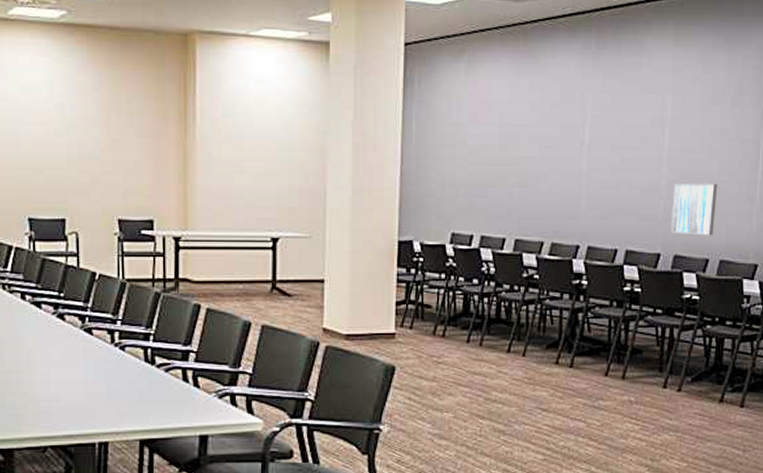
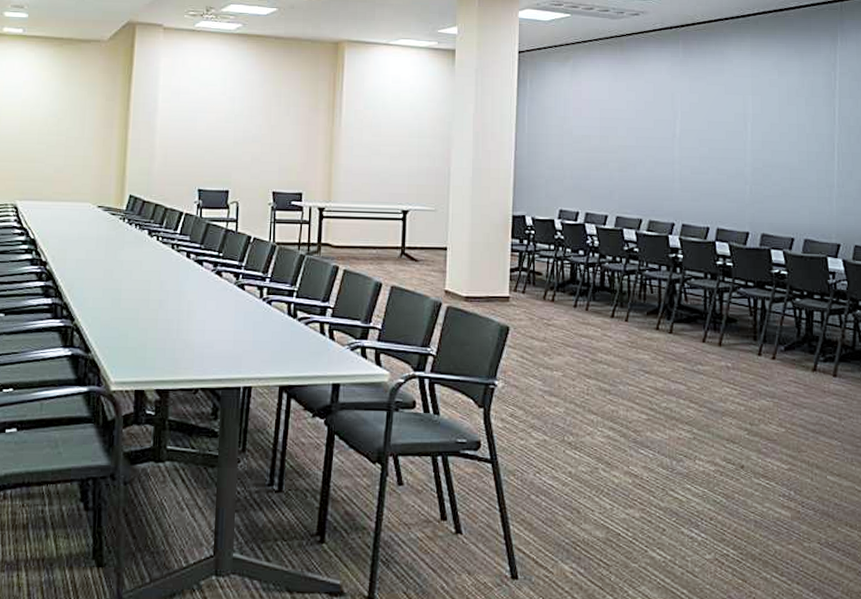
wall art: present [670,183,718,236] -> none [756,171,799,218]

